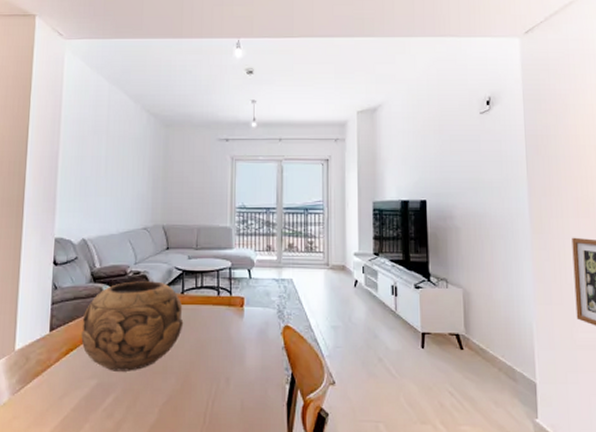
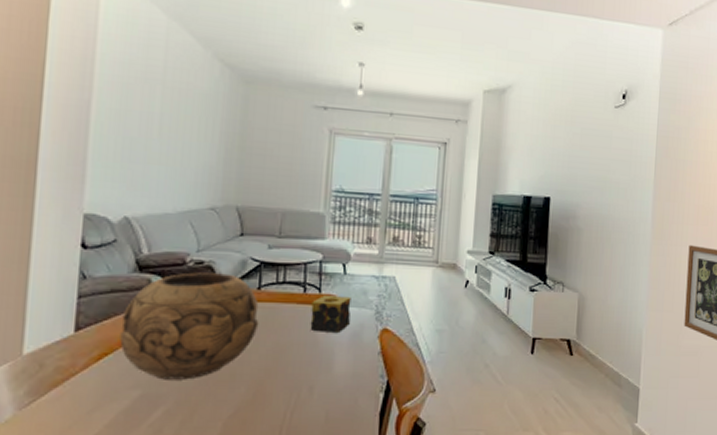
candle: none [224,298,257,331] -> present [310,296,351,334]

